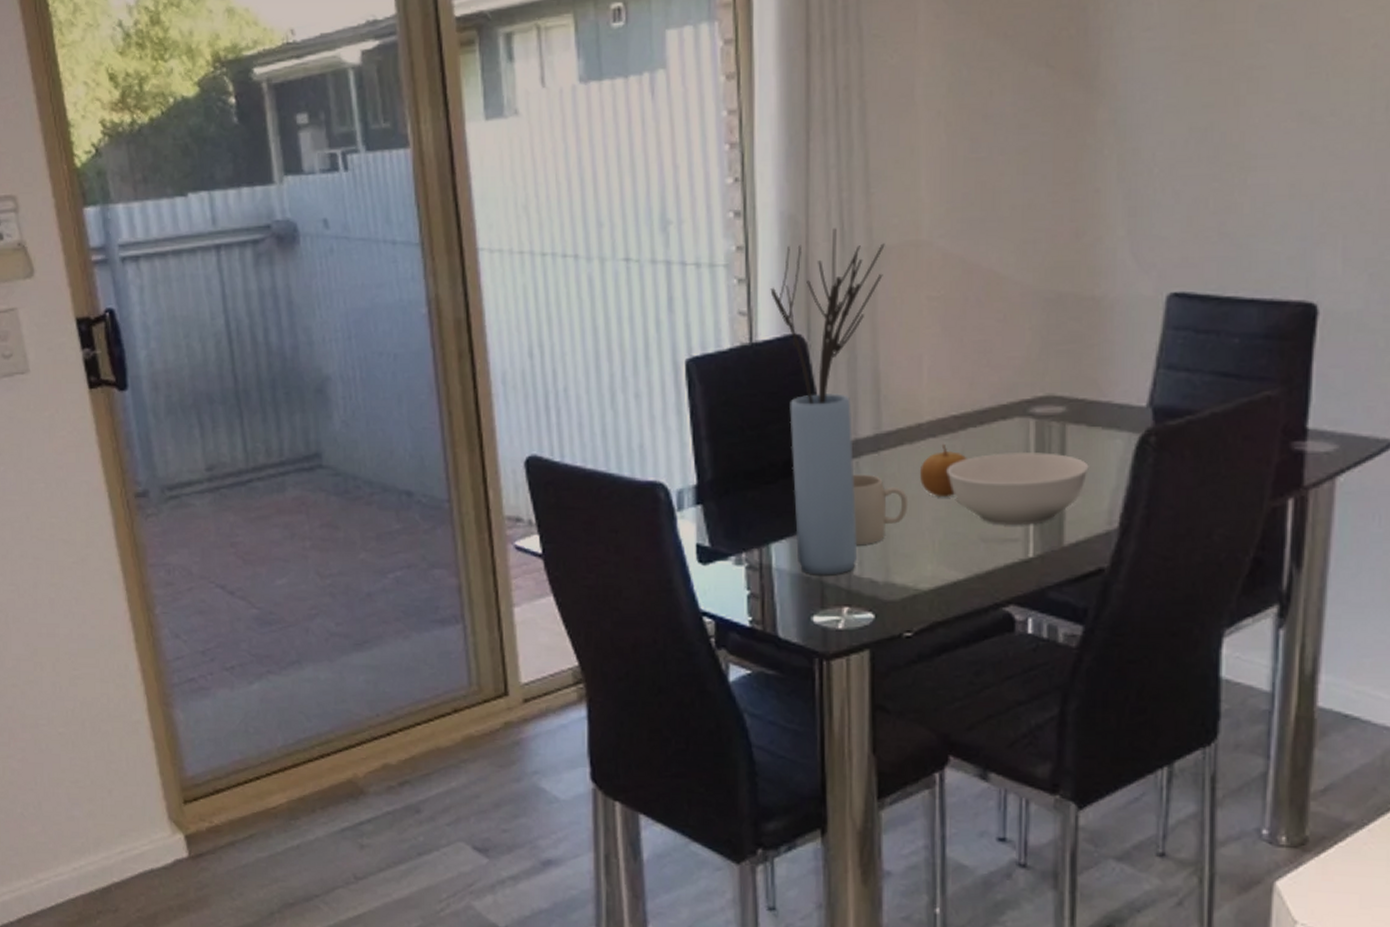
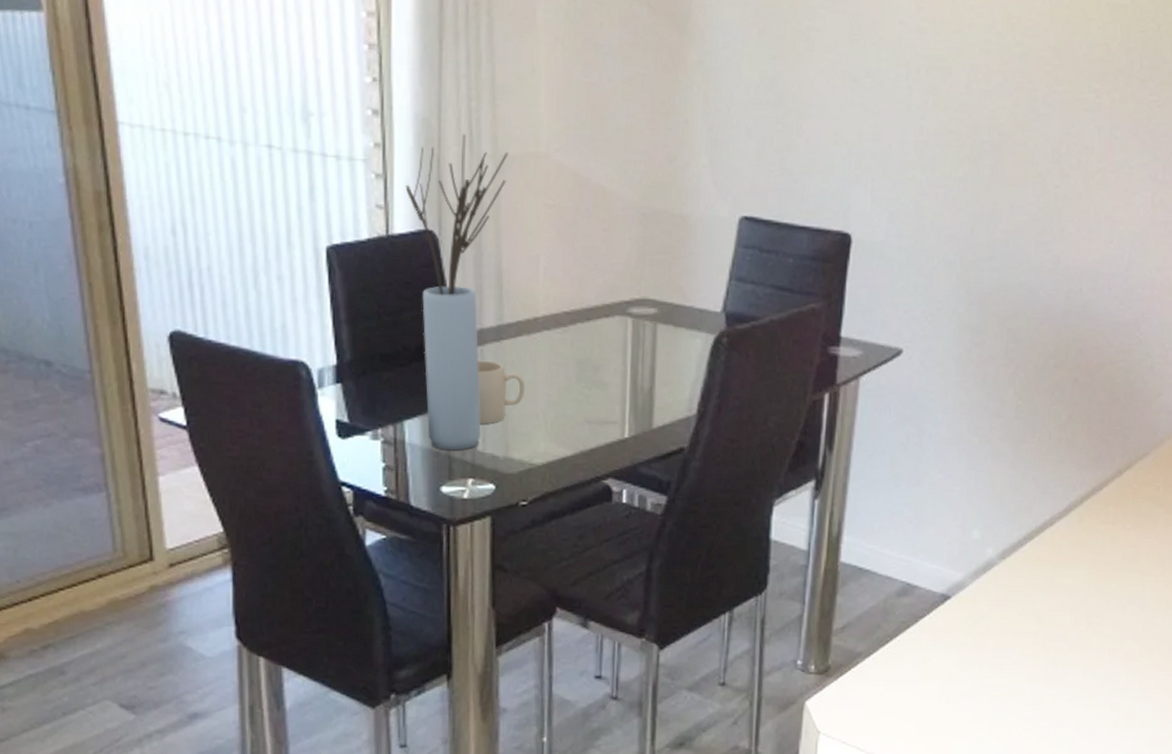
fruit: present [919,443,967,498] -> none [535,336,576,384]
bowl: present [946,451,1089,526] -> none [558,345,674,411]

